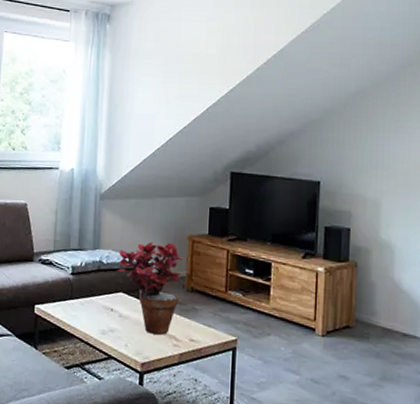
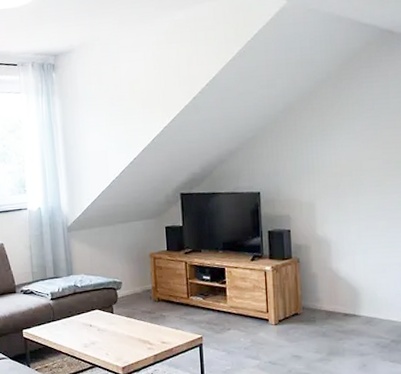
potted plant: present [115,241,185,335] -> none [89,262,150,342]

